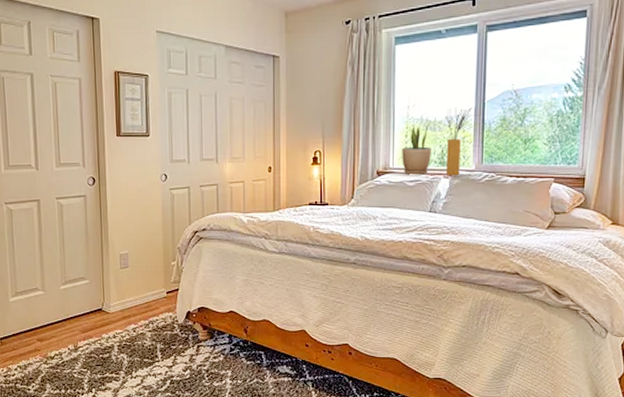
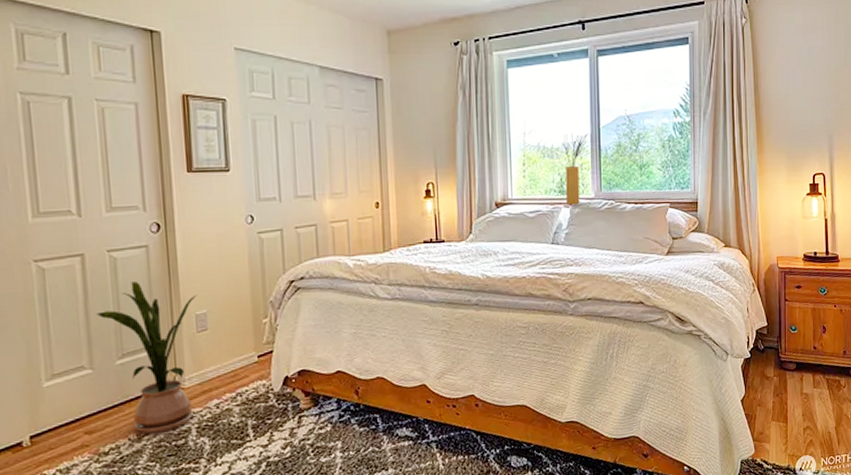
house plant: none [47,224,121,346] -> present [96,281,197,434]
potted plant: present [402,121,432,175] -> none [520,148,550,206]

